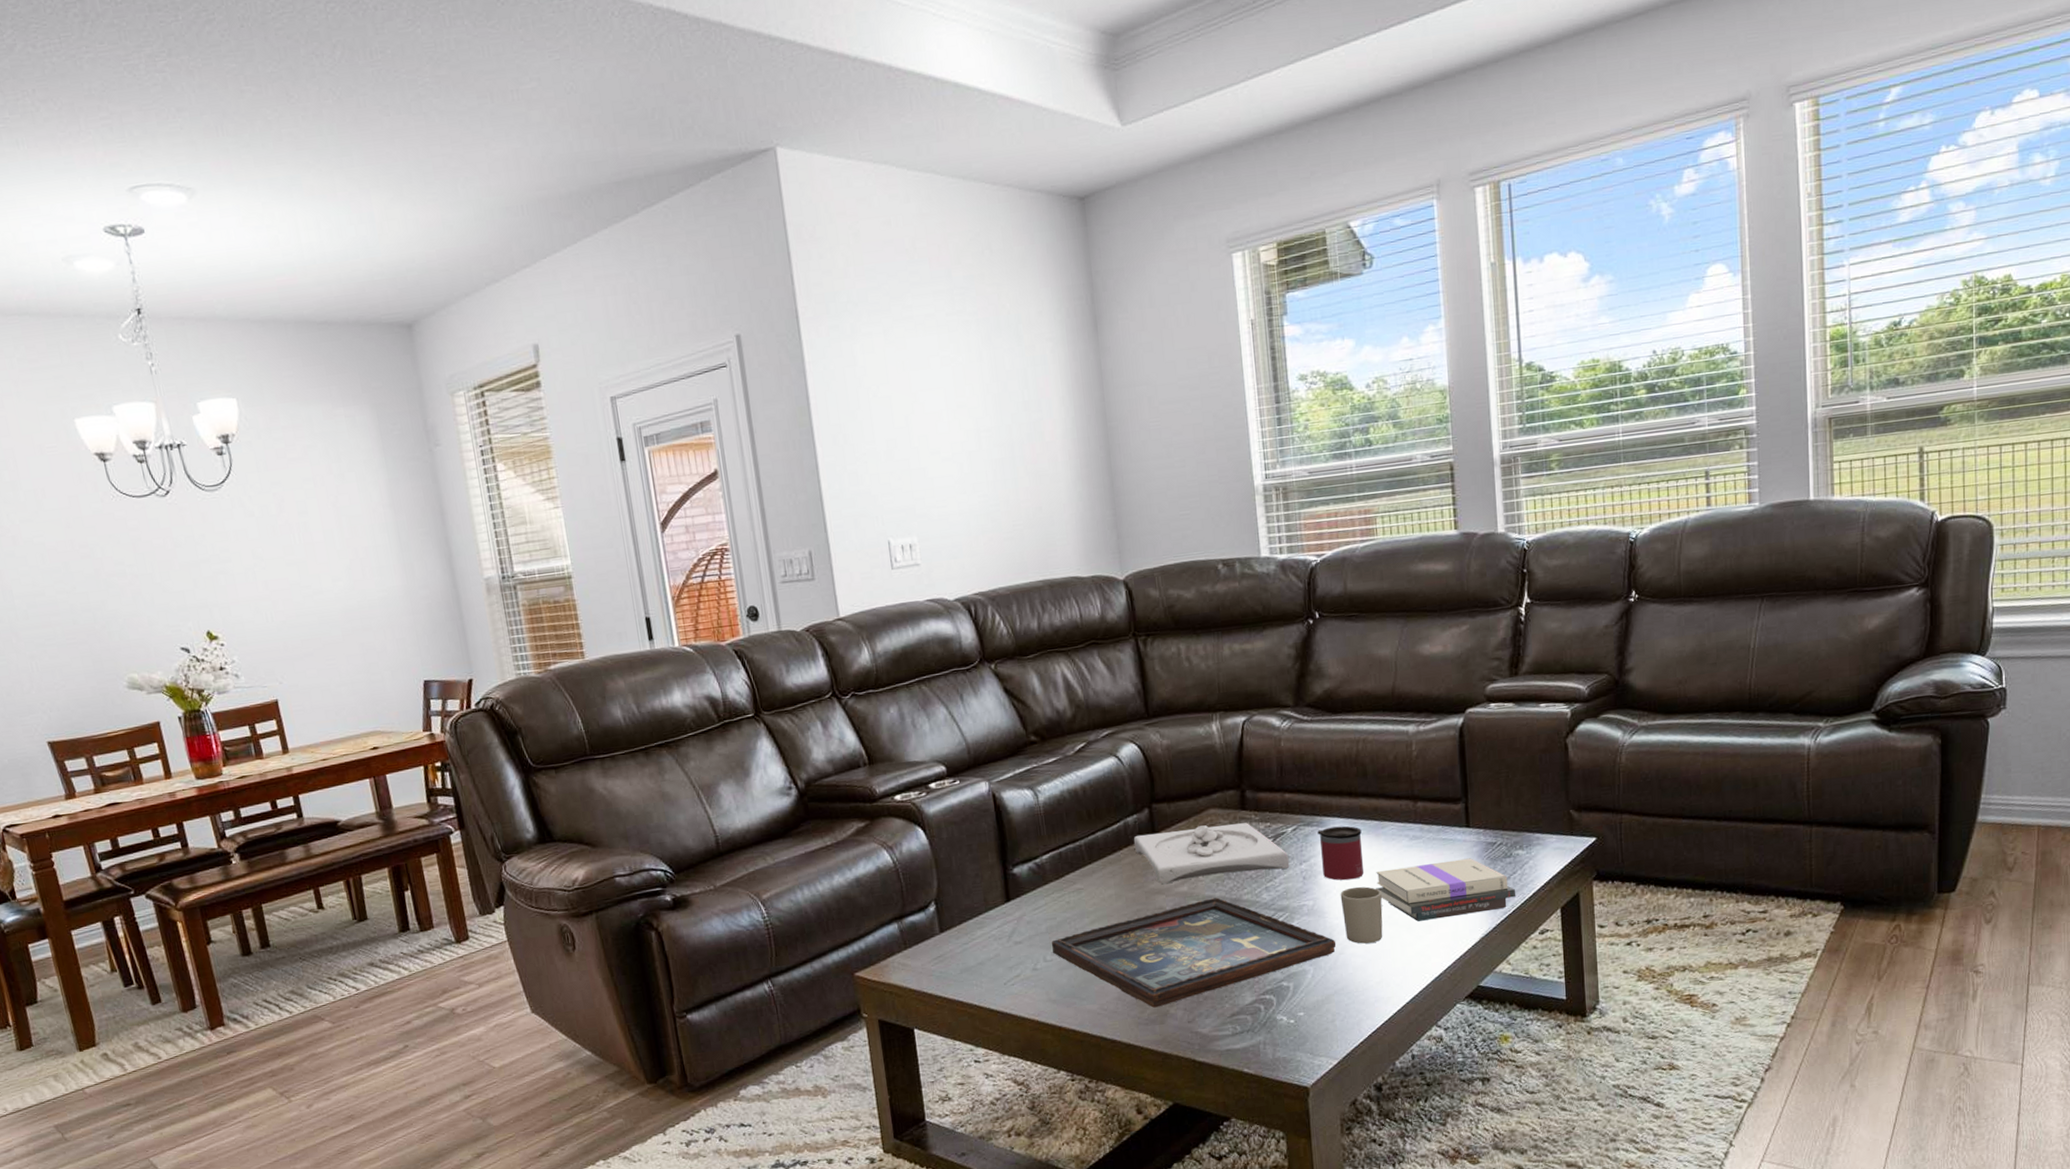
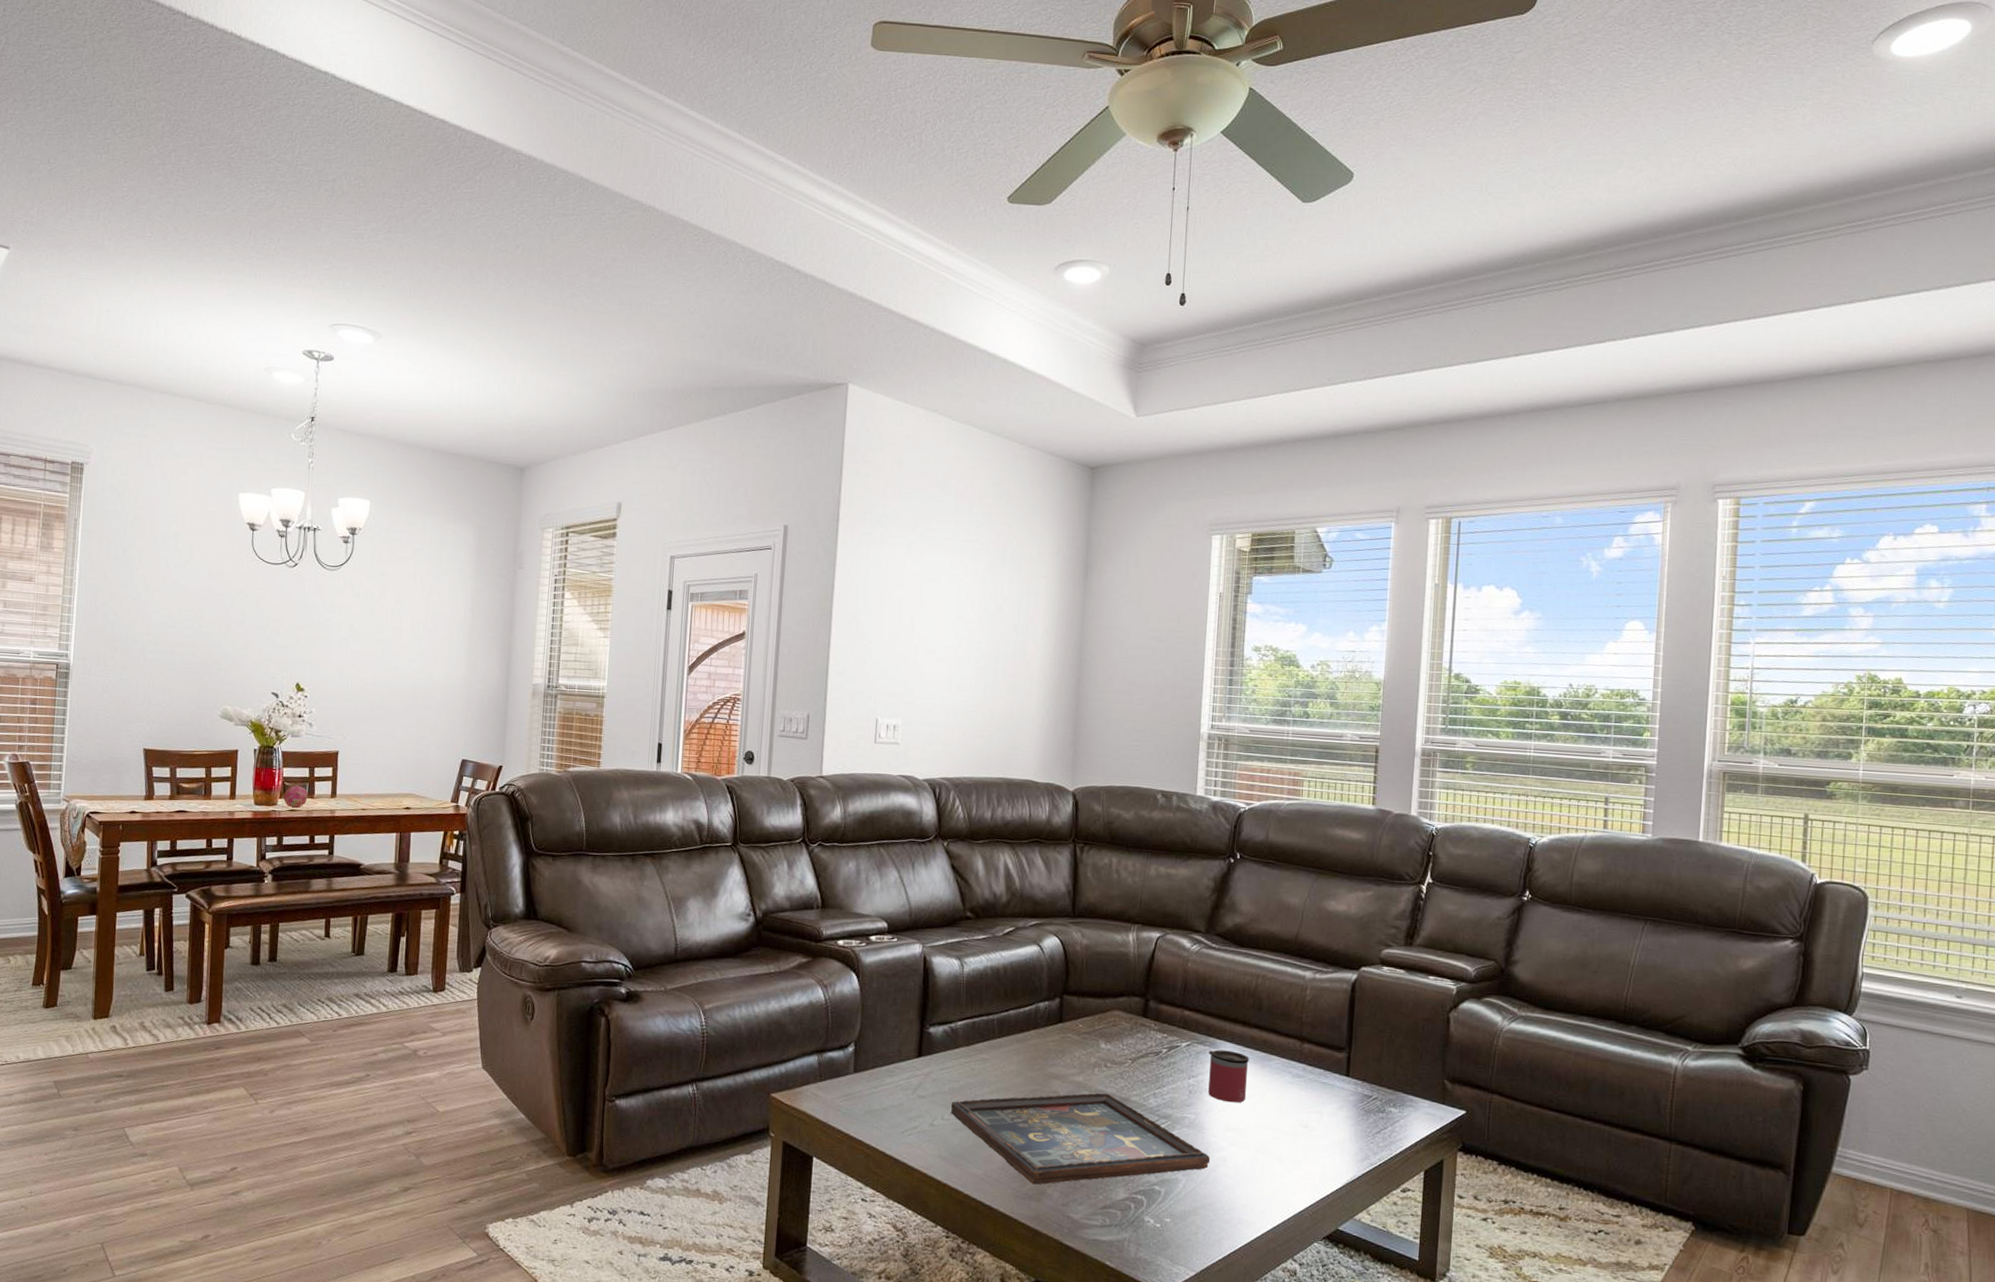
fruit: none [226,747,257,775] -> present [283,785,308,808]
wooden tray: present [1133,823,1290,885] -> none [1041,1020,1180,1080]
mug: present [1340,886,1383,944] -> none [1220,1110,1259,1167]
books: present [1376,858,1516,922] -> none [1254,1100,1385,1160]

